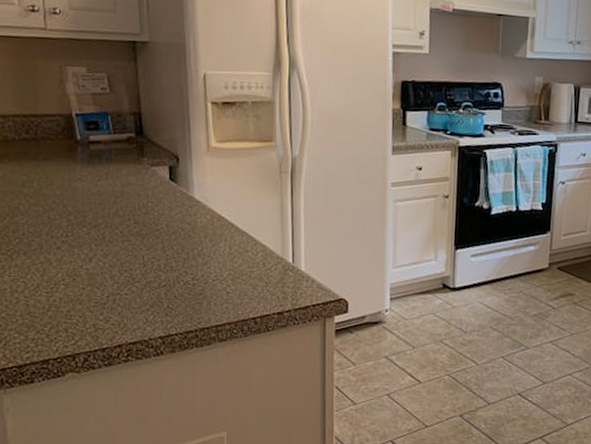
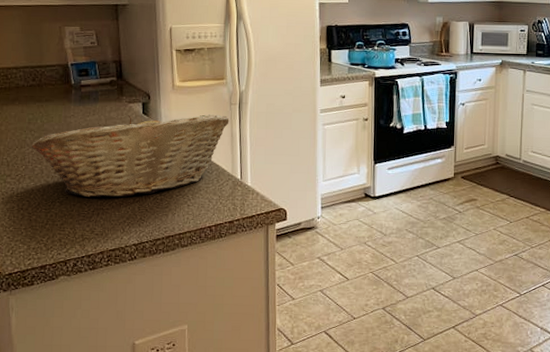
fruit basket: none [26,181,279,281] -> present [31,114,229,198]

